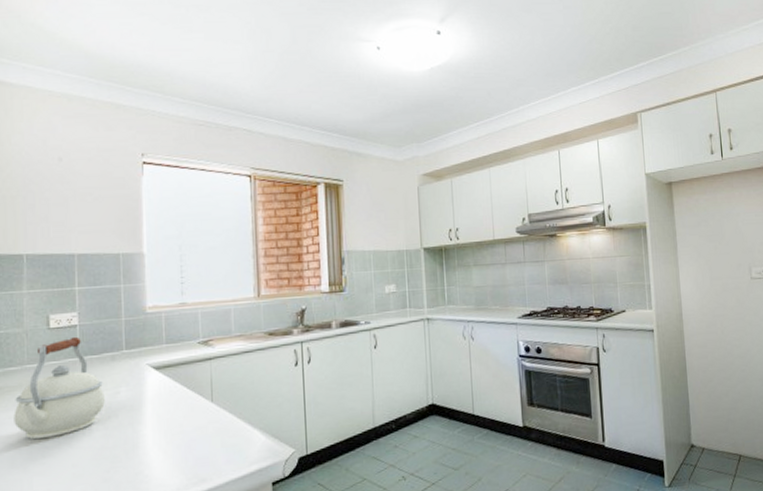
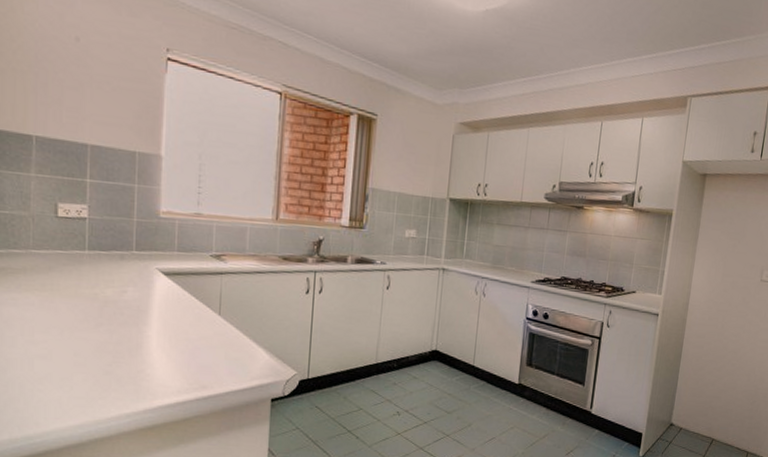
kettle: present [14,336,105,440] -> none [16,229,111,325]

